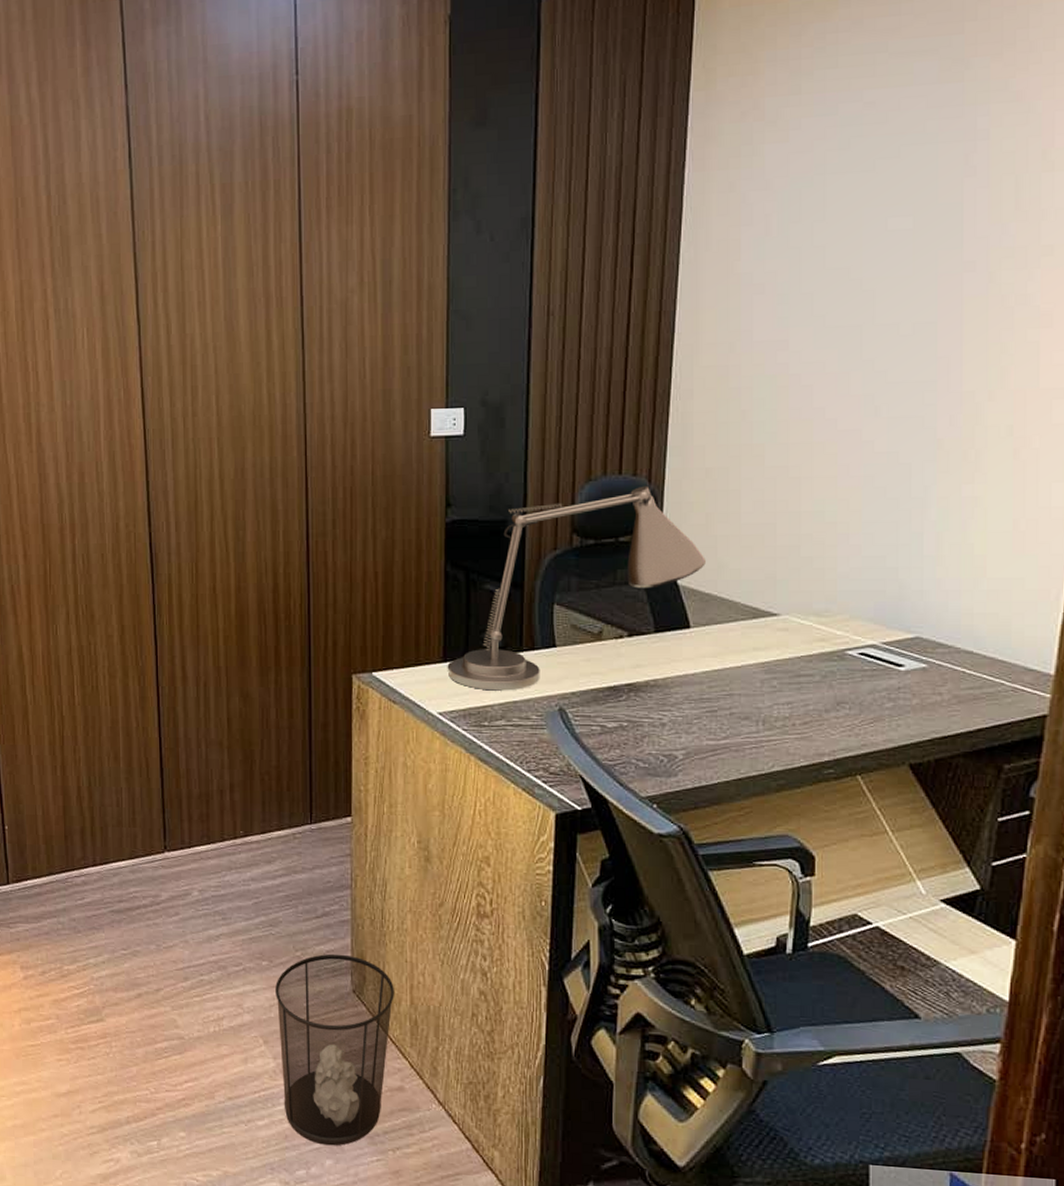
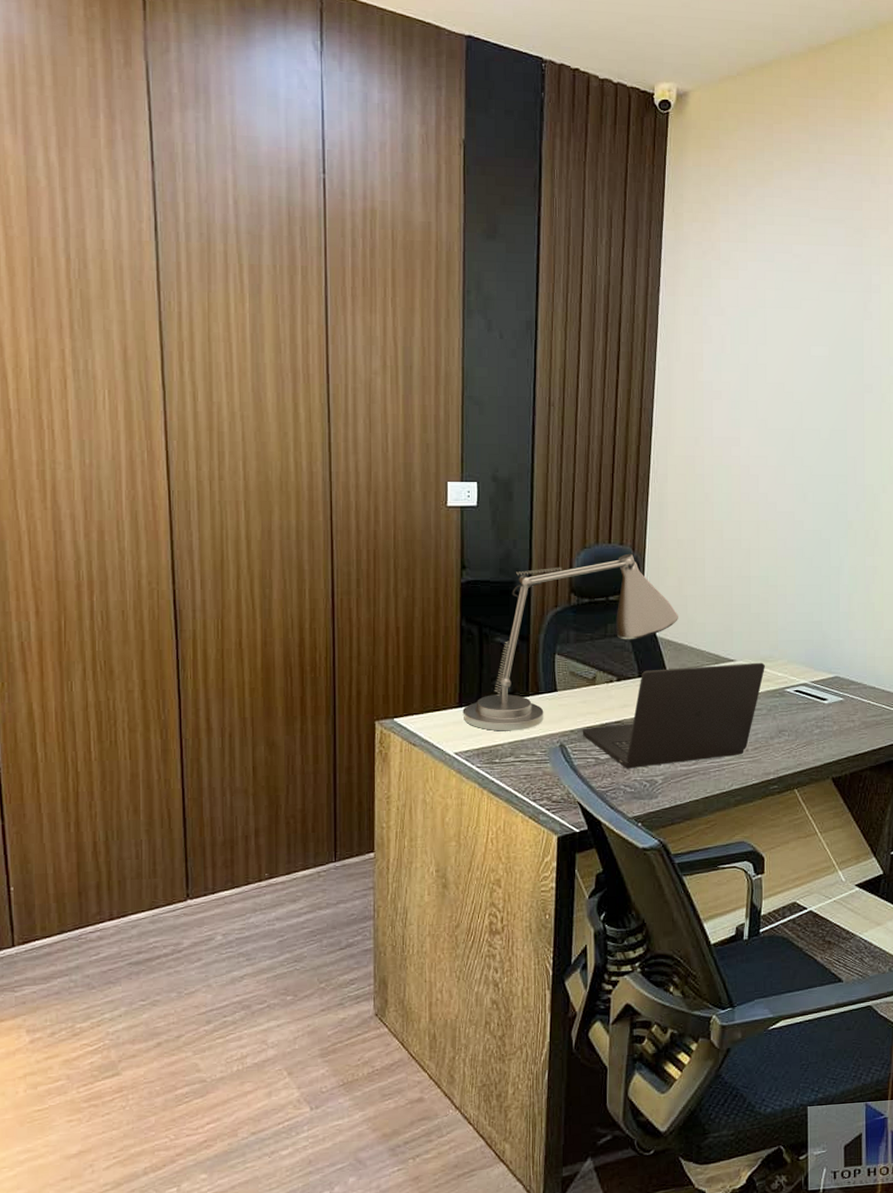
waste bin: present [275,953,394,1146] -> none [300,981,414,1164]
laptop: none [585,617,819,740] -> present [582,662,765,769]

